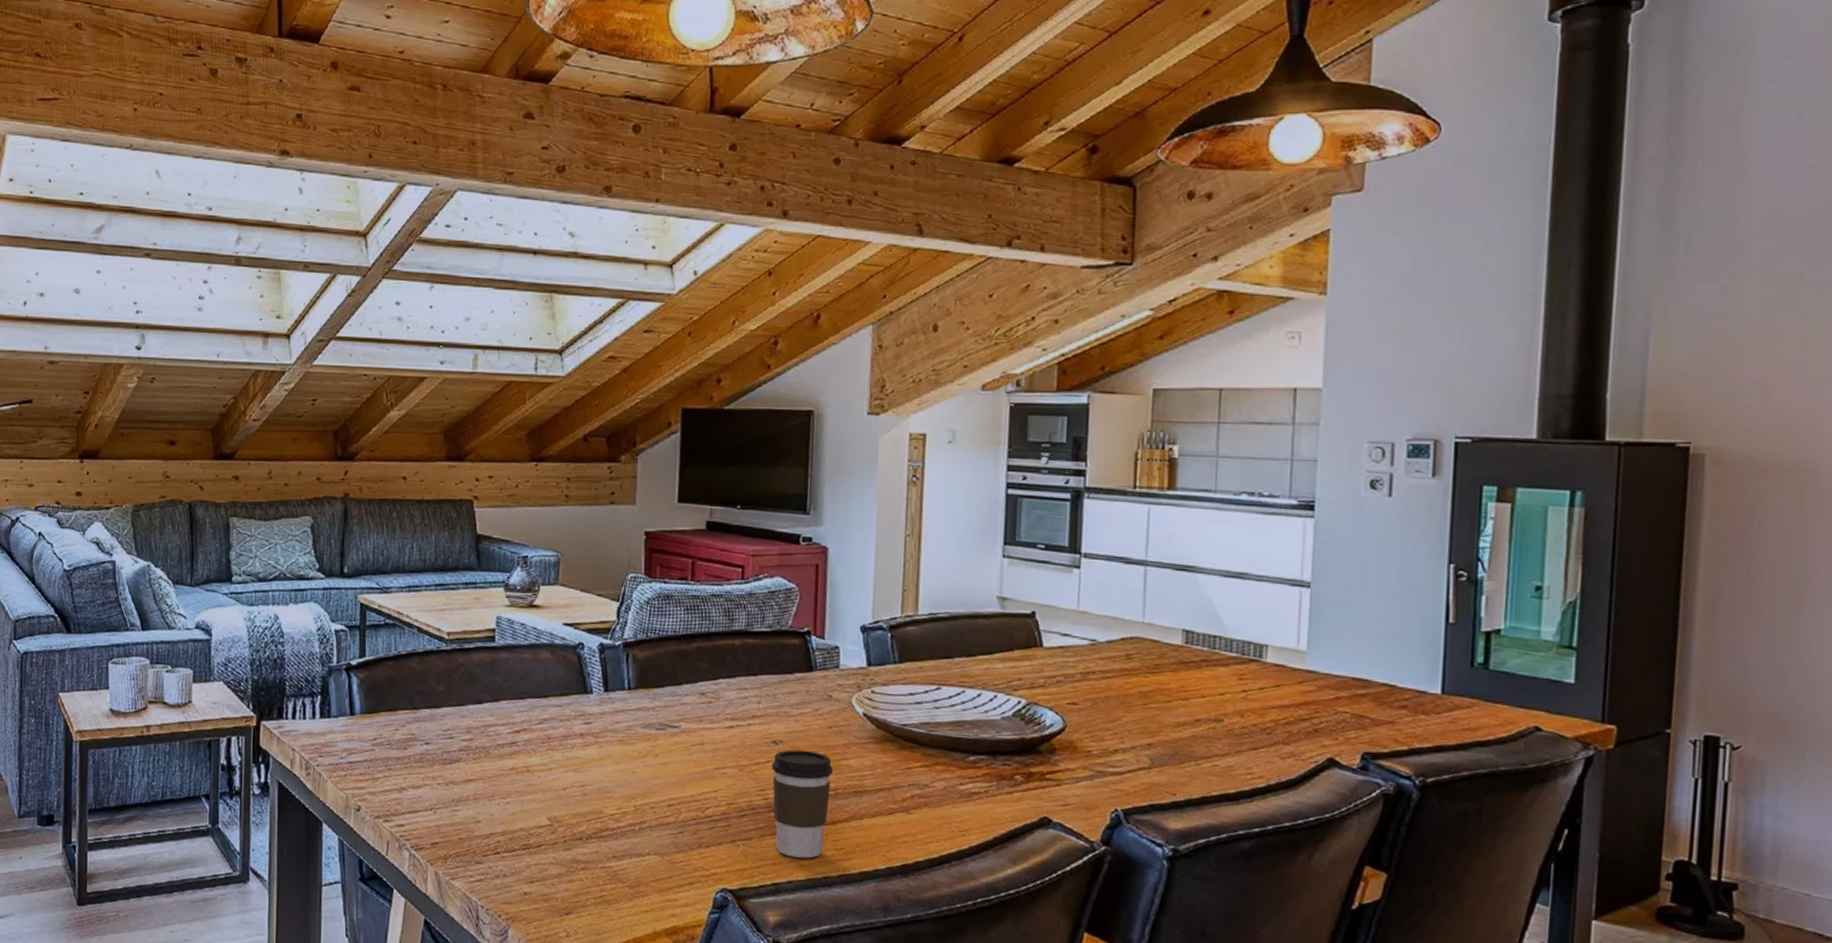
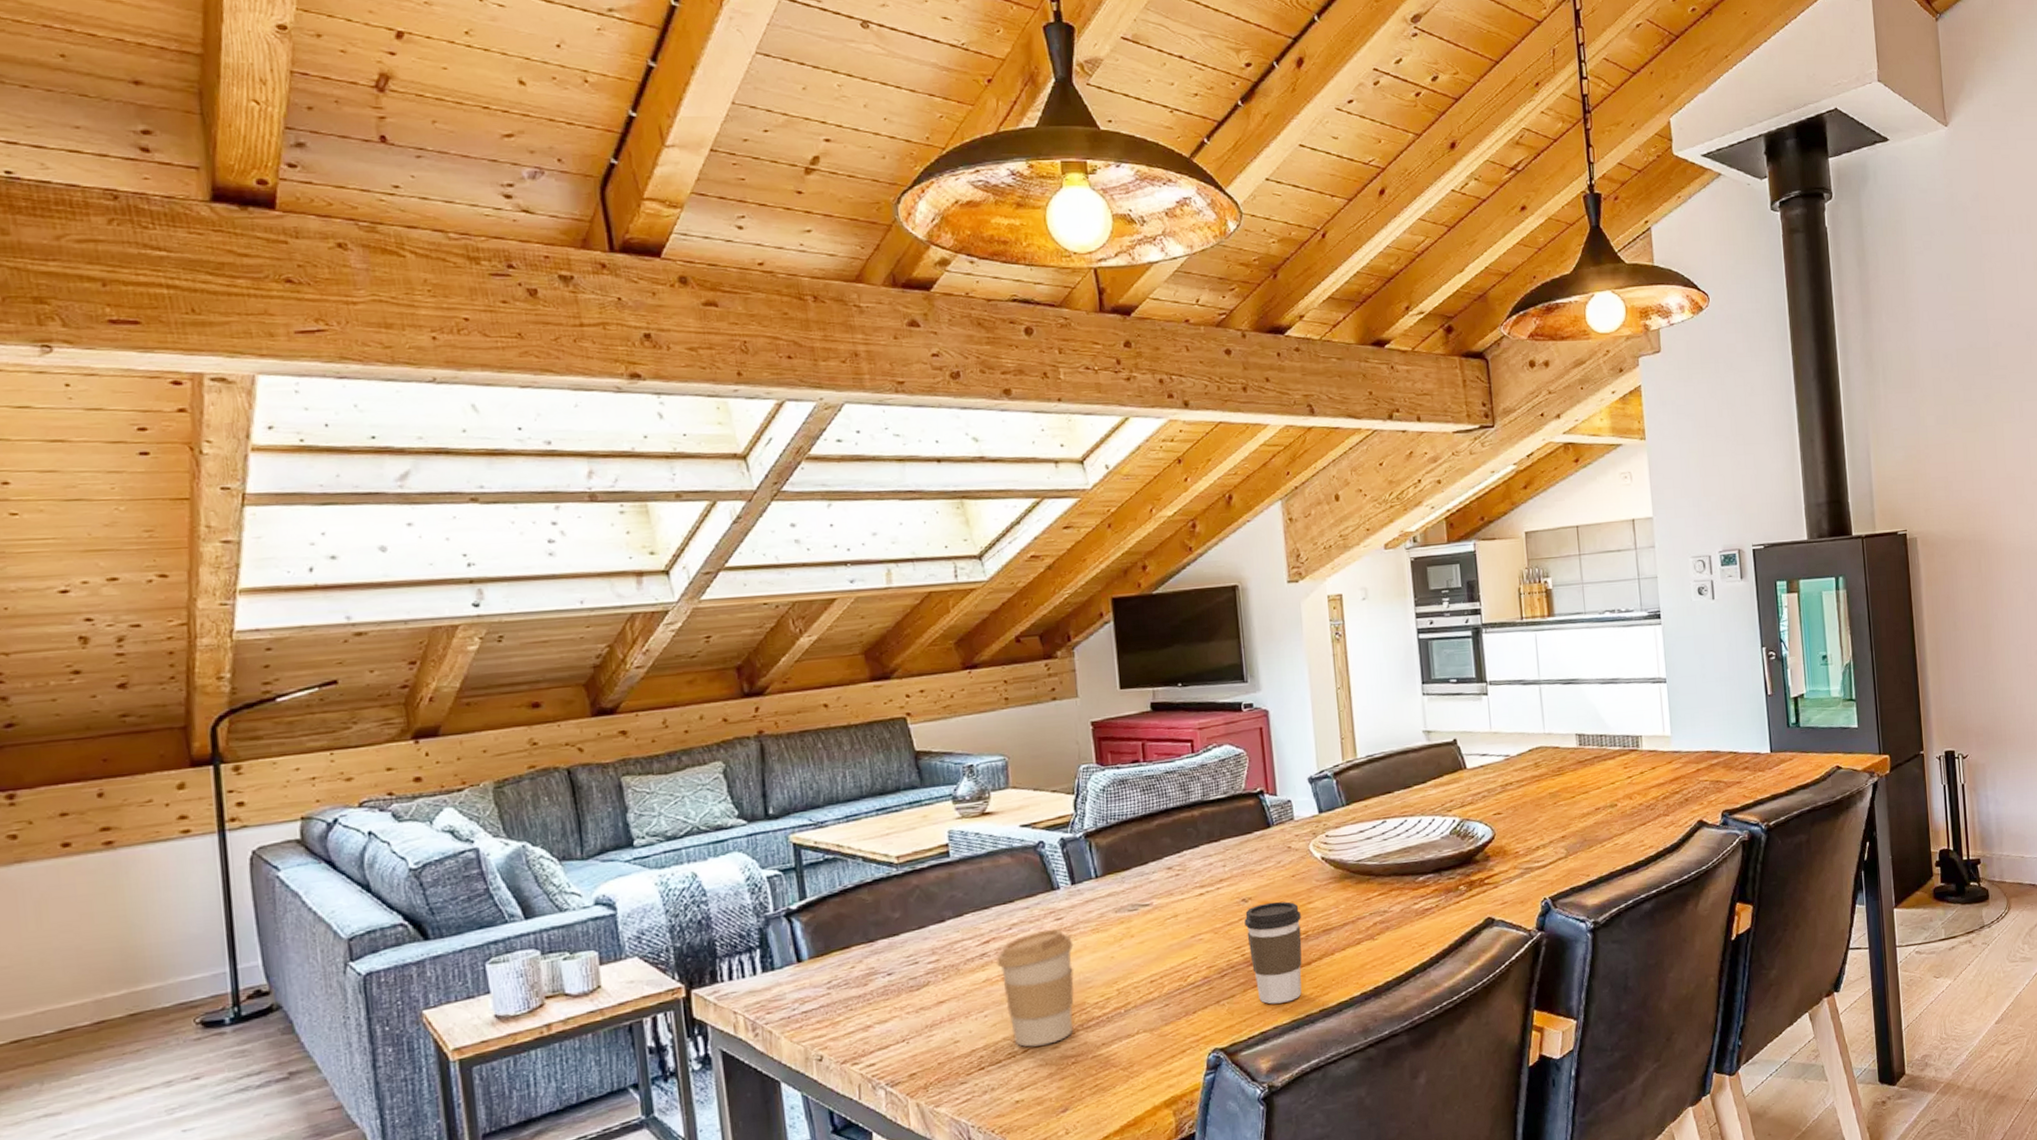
coffee cup: none [524,731,598,845] -> present [996,928,1075,1047]

